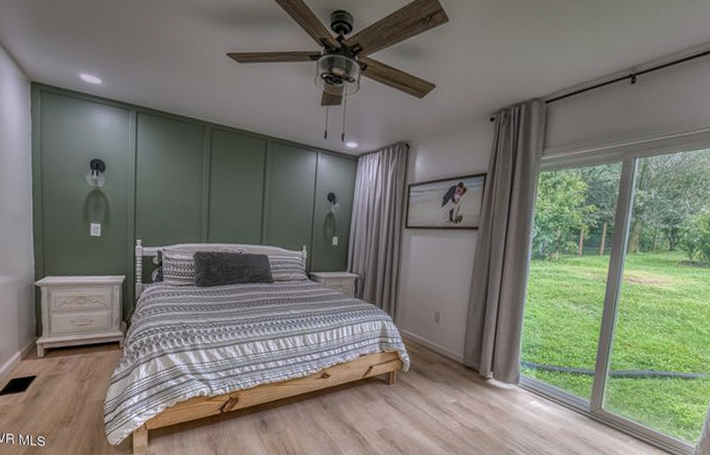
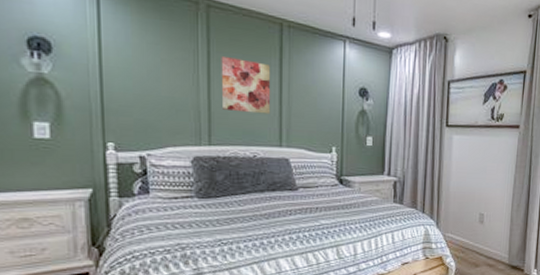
wall art: none [218,168,256,217] -> present [221,55,271,115]

